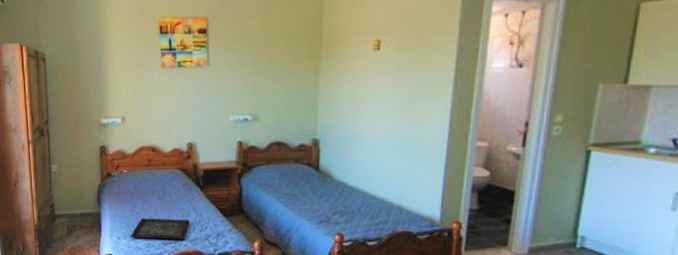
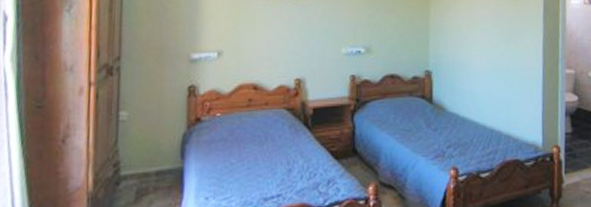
tray: present [131,218,190,241] -> none [223,167,297,196]

